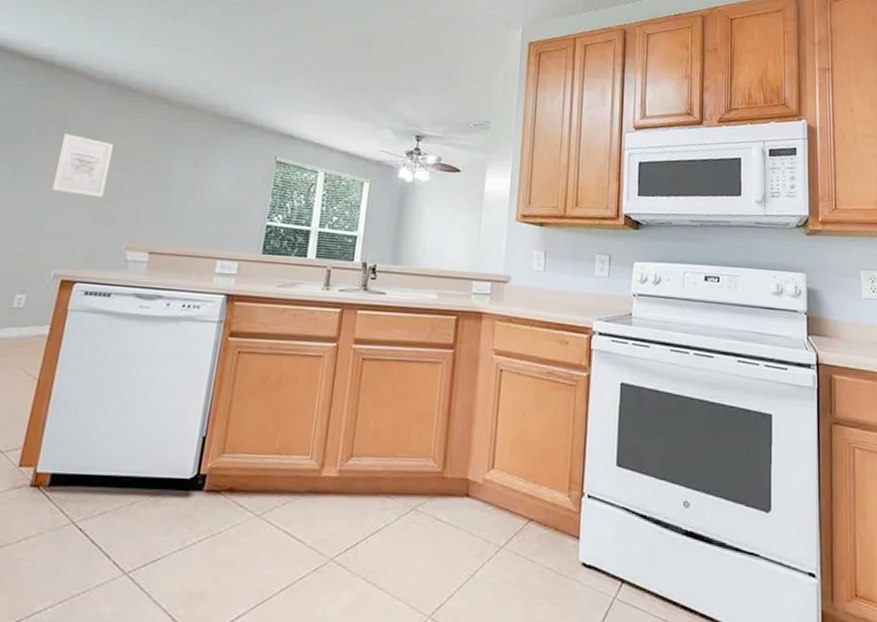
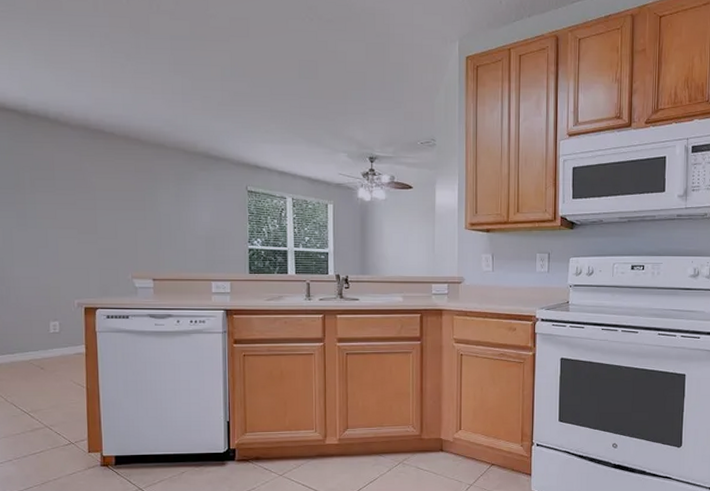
wall art: present [51,134,113,197] -> none [54,179,102,234]

